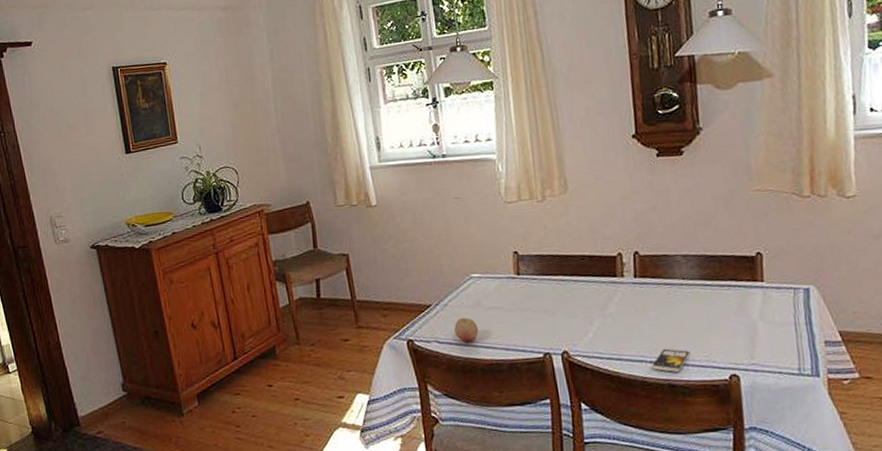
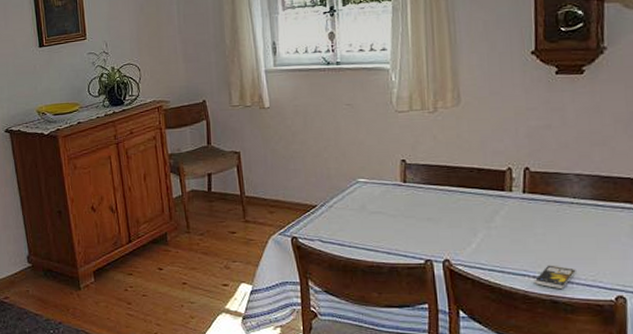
fruit: present [454,317,479,343] -> none [338,219,361,244]

